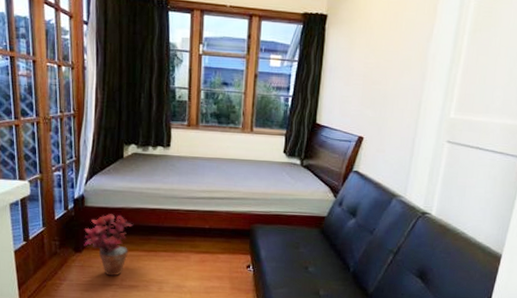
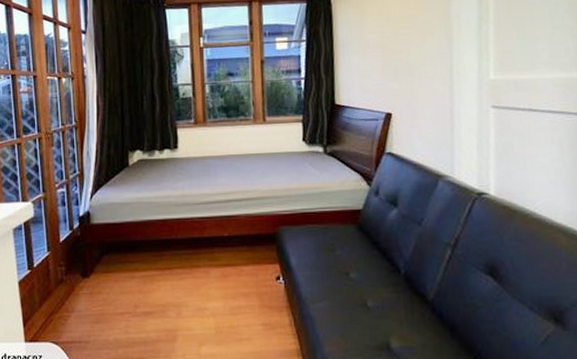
potted plant: present [84,214,133,277] -> none [91,230,143,303]

